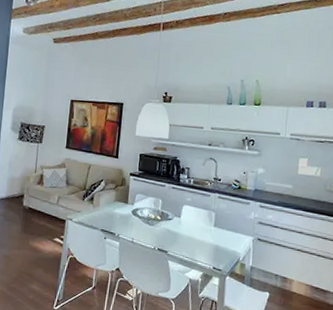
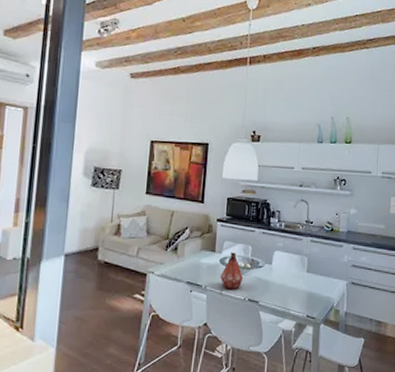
bottle: none [132,204,154,240] -> present [220,252,244,291]

